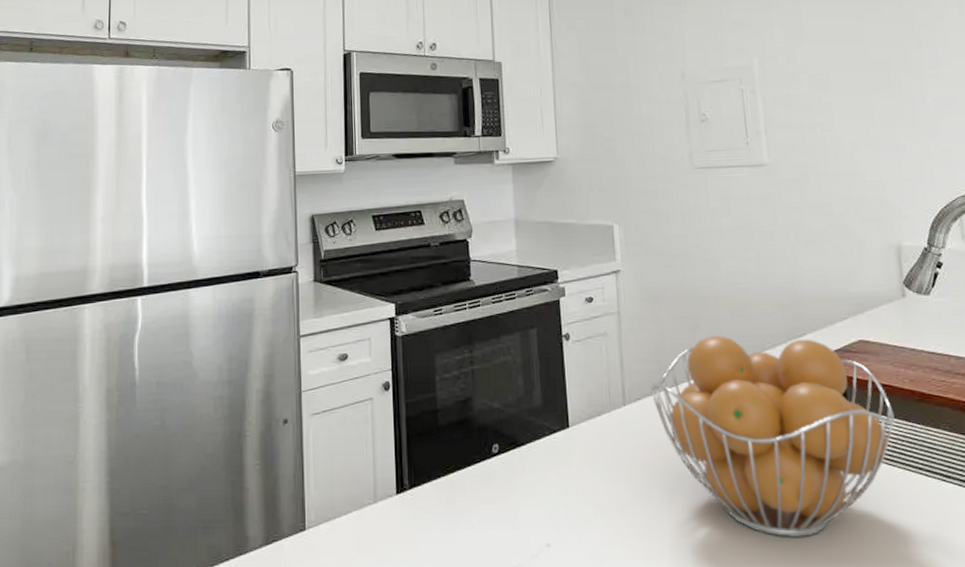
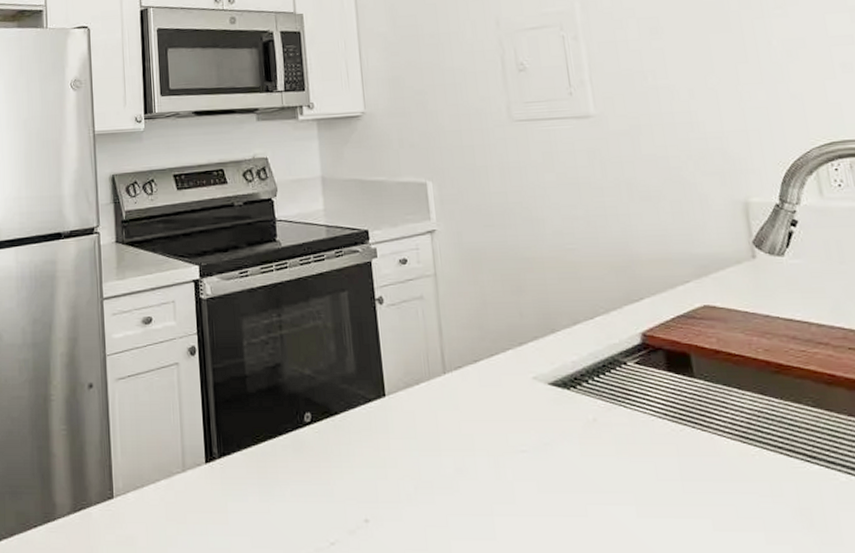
fruit basket: present [650,335,895,537] -> none [471,299,749,520]

